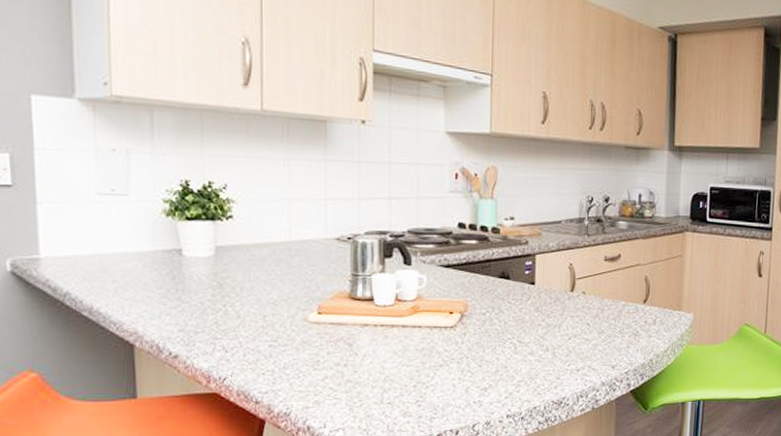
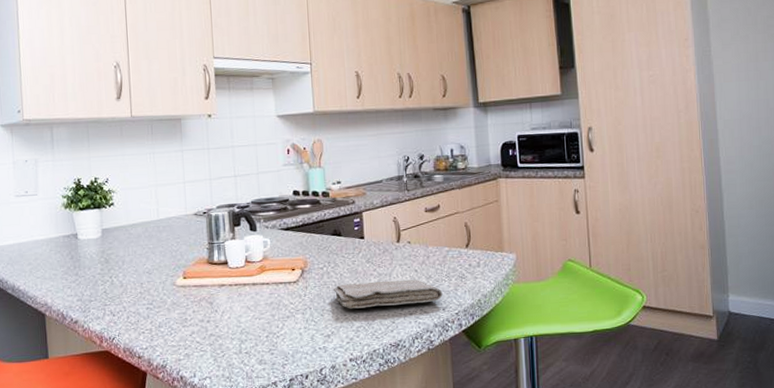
washcloth: none [494,332,614,361] -> present [333,279,443,309]

